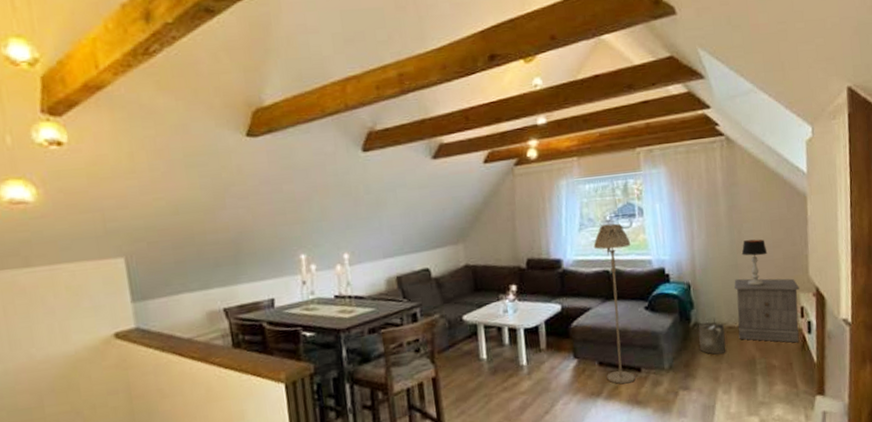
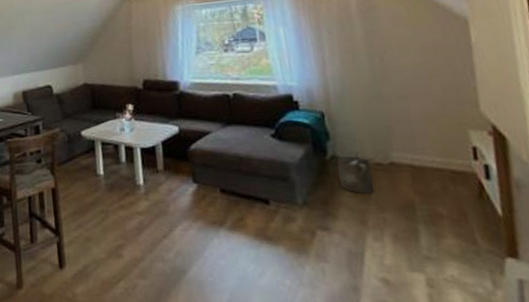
floor lamp: present [593,223,636,384] -> none [211,47,263,216]
nightstand: present [734,278,799,343] -> none [379,110,474,189]
table lamp: present [741,239,768,287] -> none [386,67,421,120]

